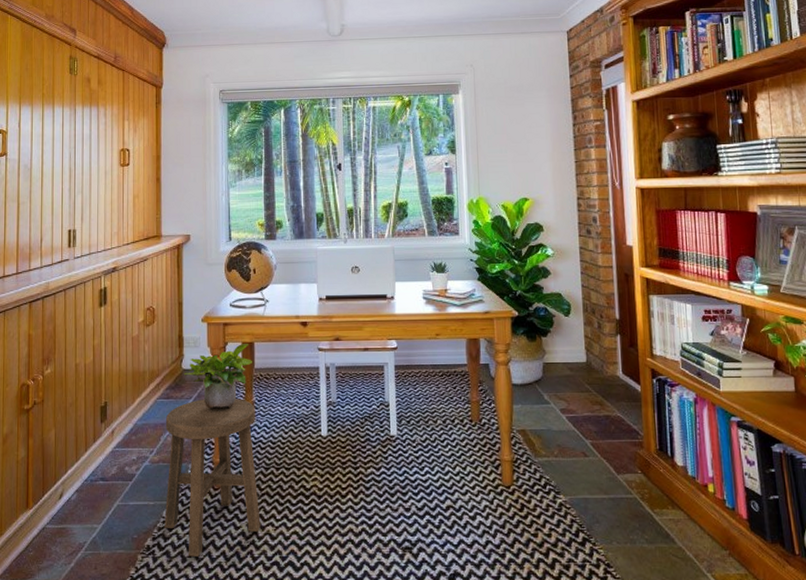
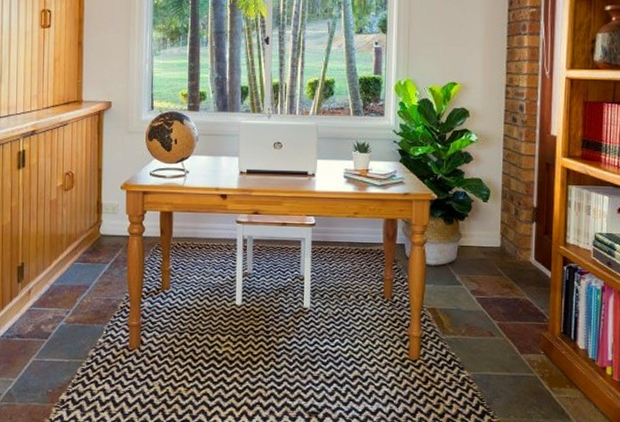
stool: present [164,399,261,556] -> none [79,264,173,412]
potted plant: present [184,344,253,409] -> none [102,213,171,275]

